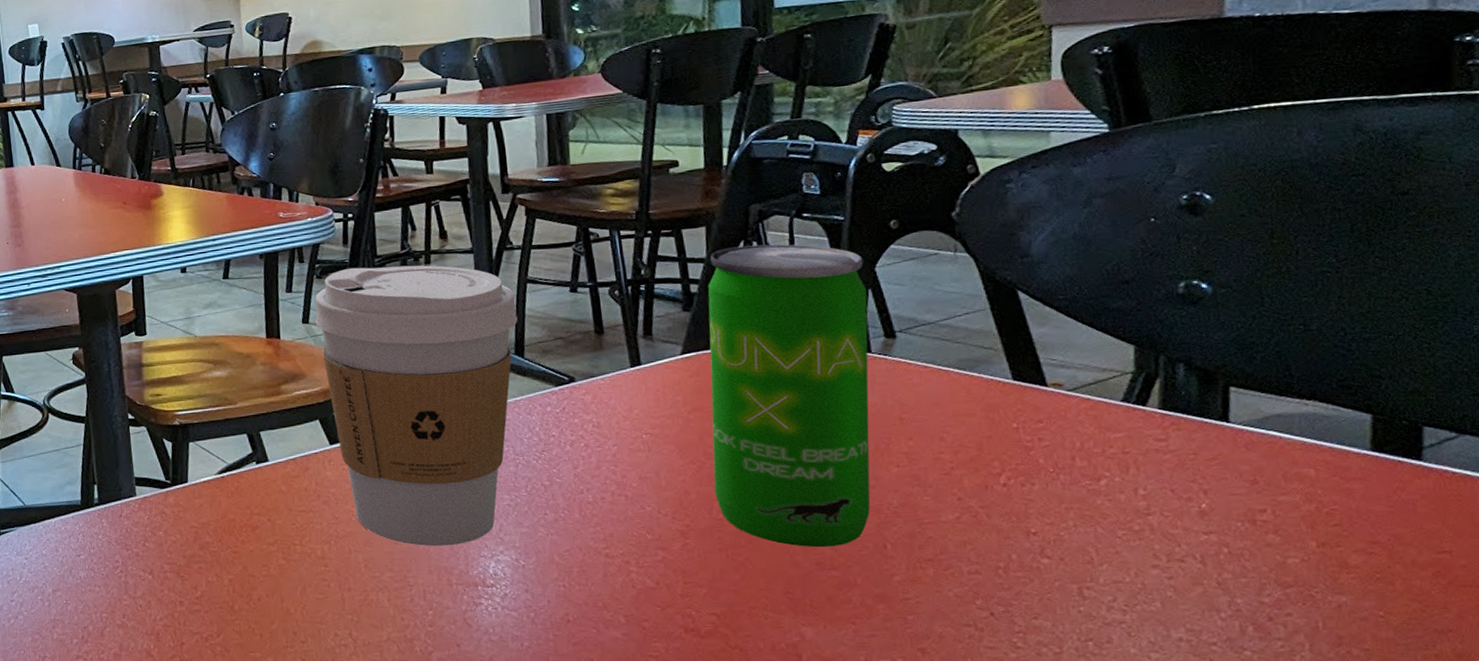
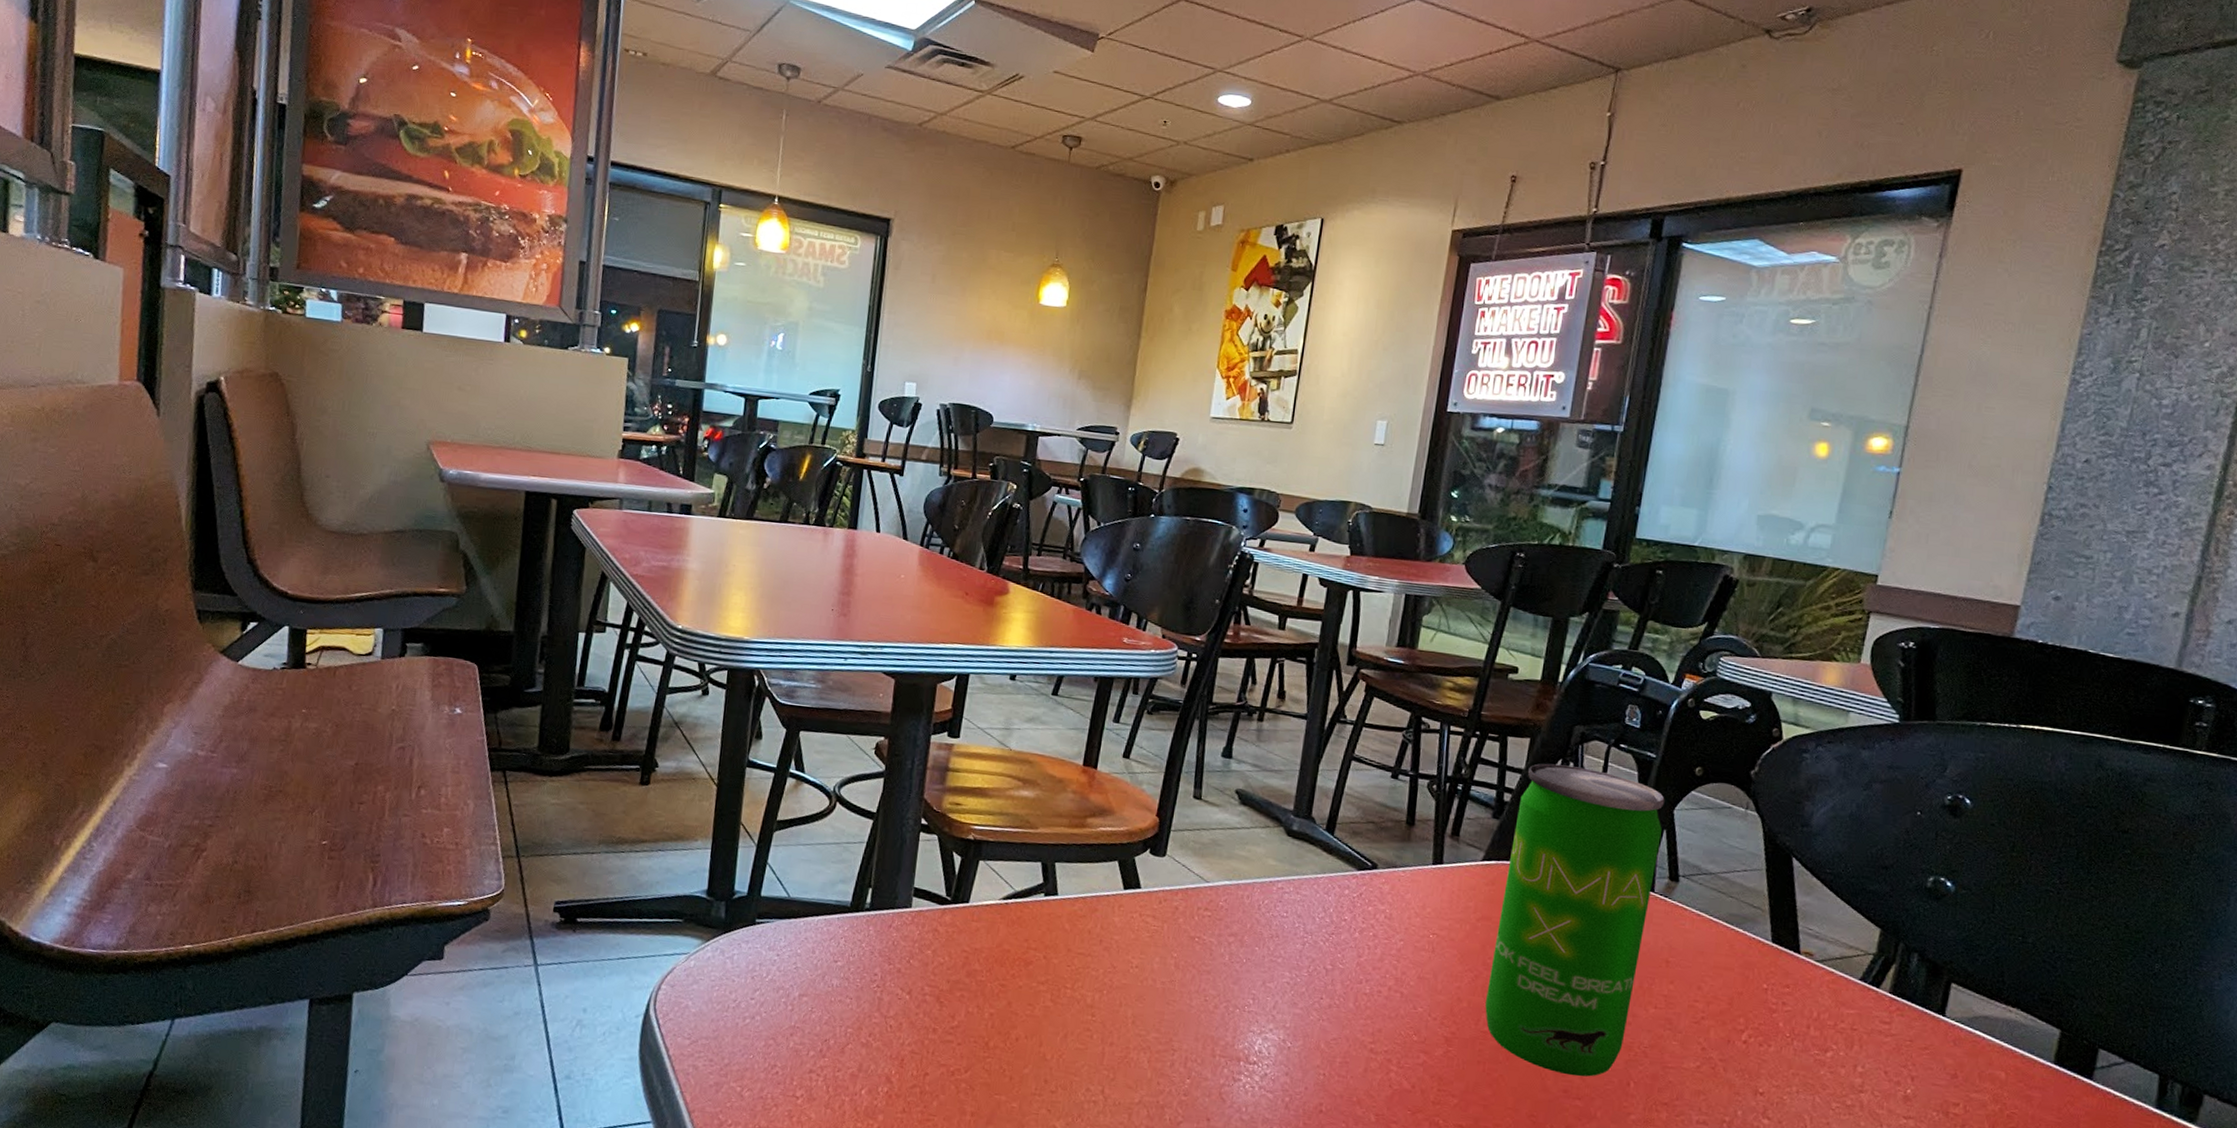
coffee cup: present [315,265,518,547] -> none [1133,709,1338,1016]

